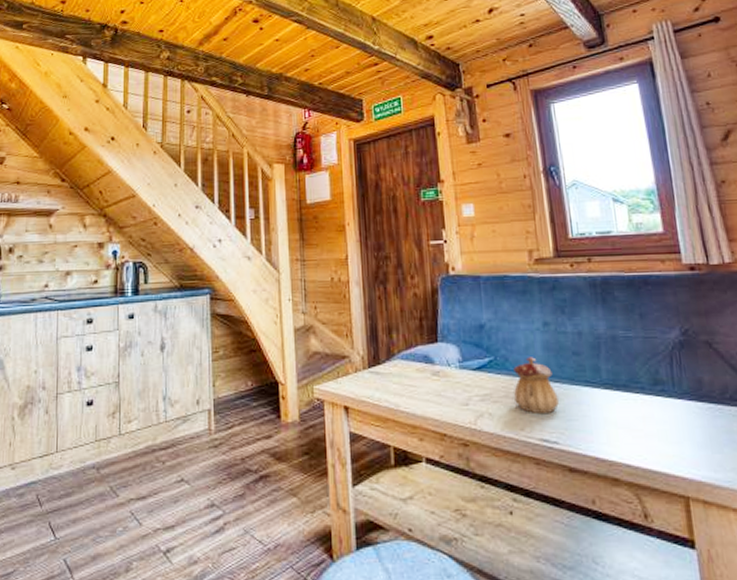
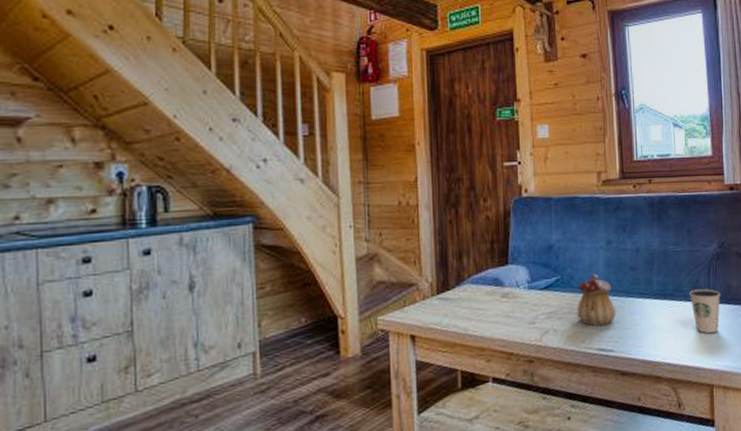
dixie cup: none [647,381,690,435] -> present [689,288,721,334]

